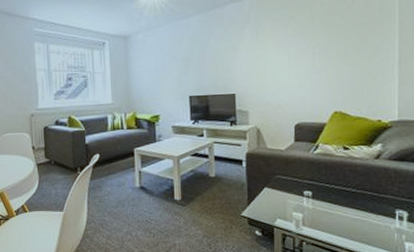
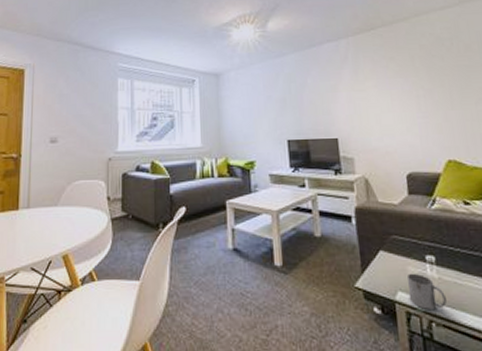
mug: none [285,204,317,232] -> present [406,273,447,309]

